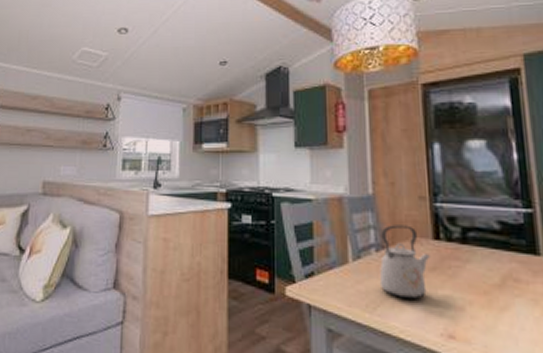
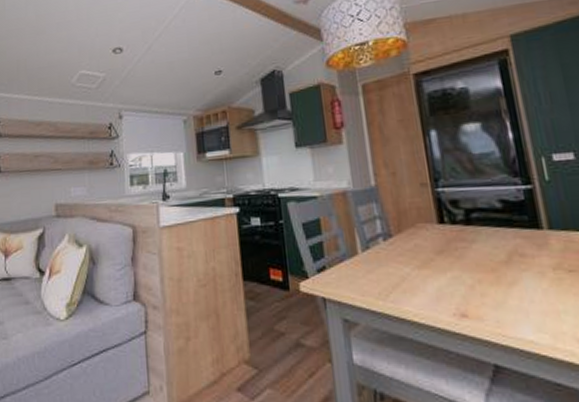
kettle: present [379,225,430,299] -> none [386,212,437,283]

